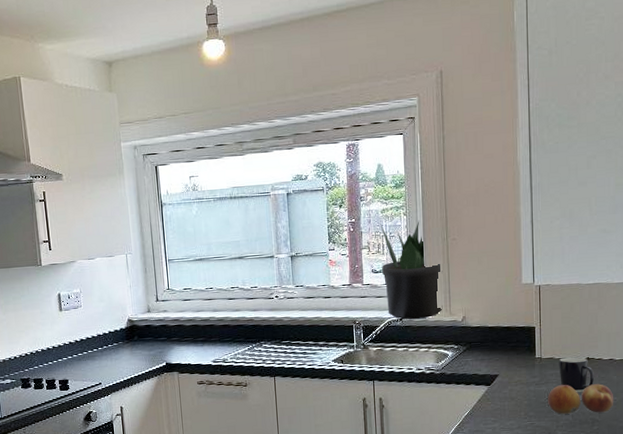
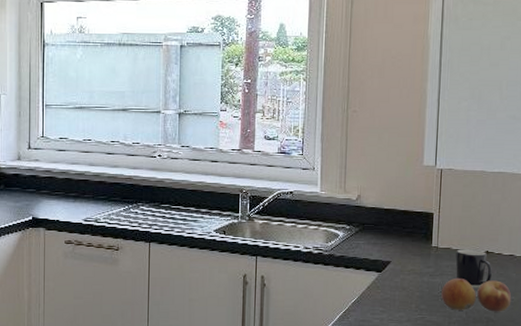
planter: present [379,220,443,319] -> none [274,85,340,193]

